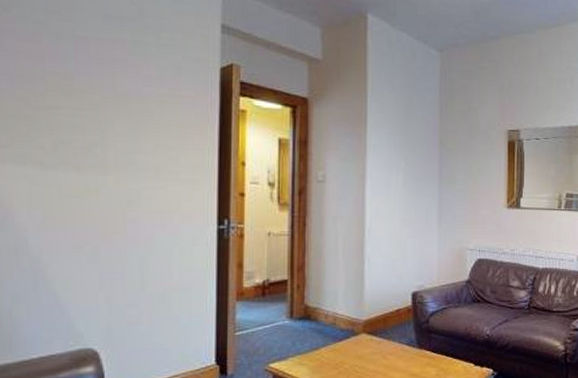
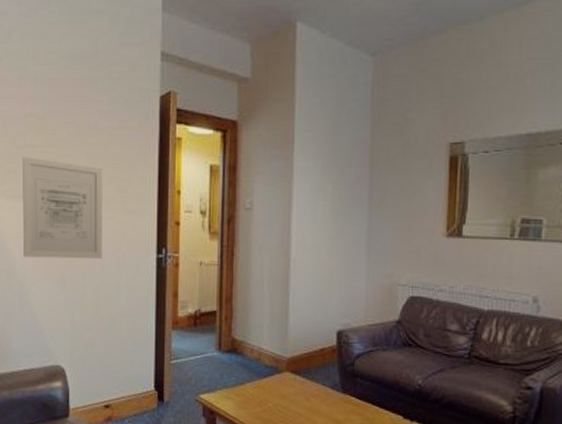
wall art: none [38,119,150,232] -> present [22,157,103,259]

